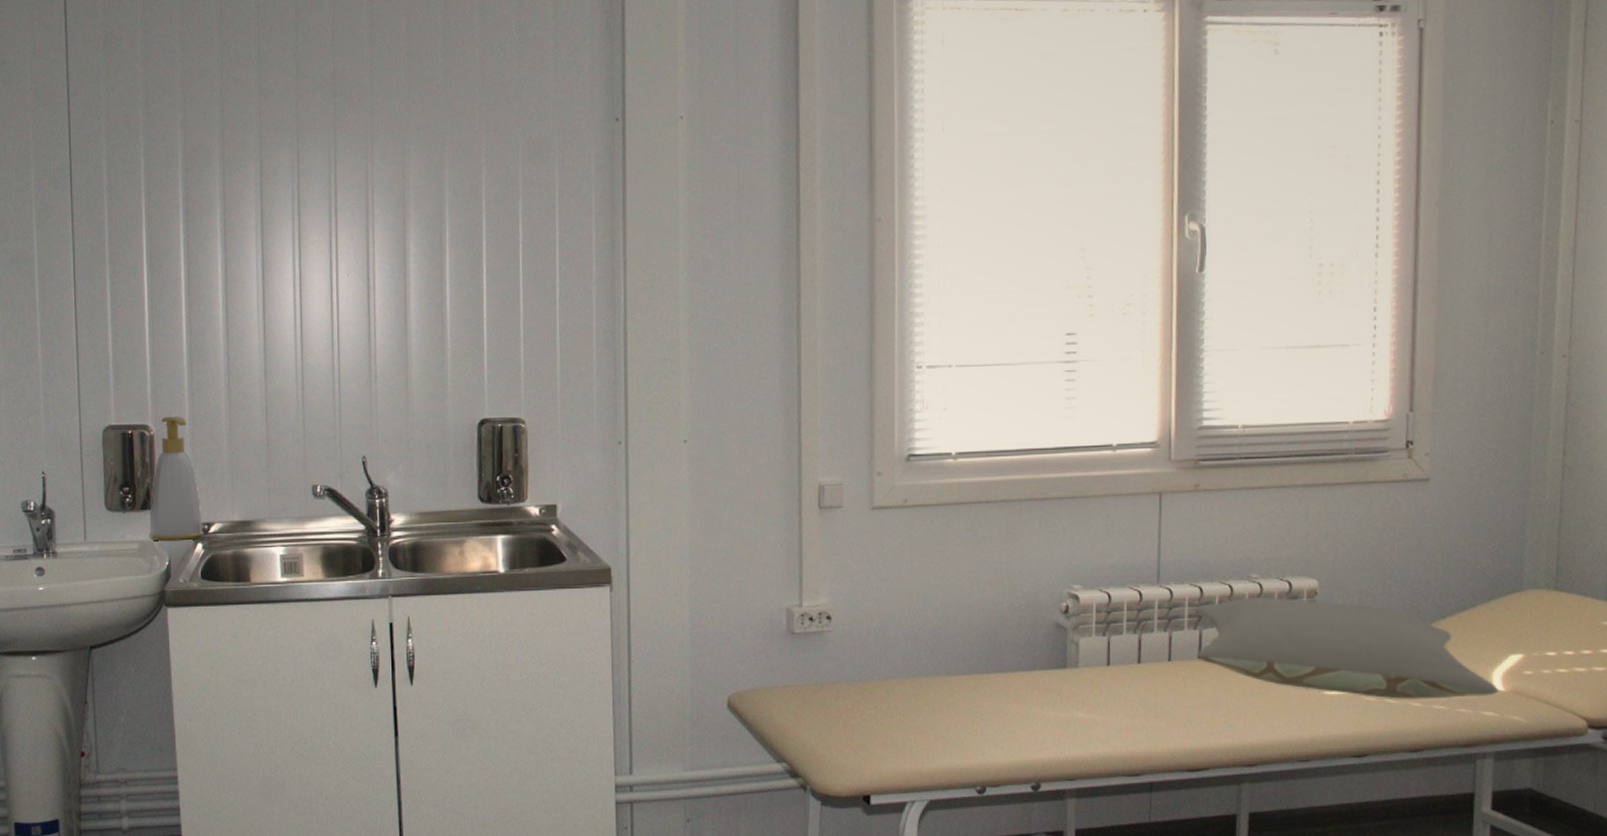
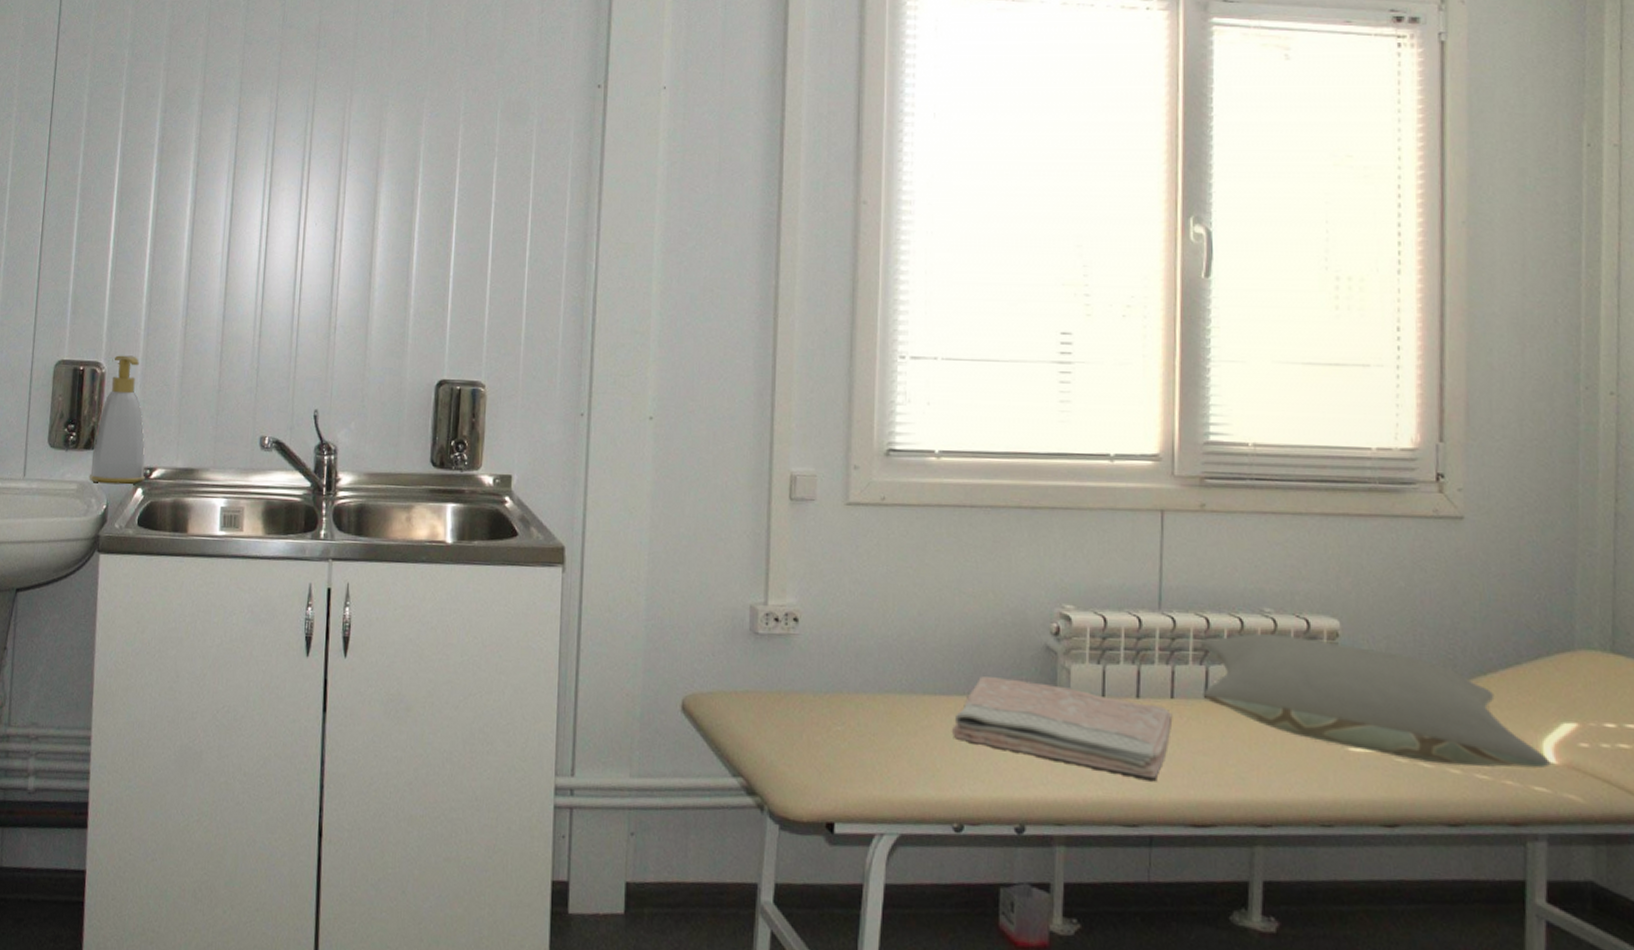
towel: none [973,655,1170,737] -> present [951,676,1173,783]

